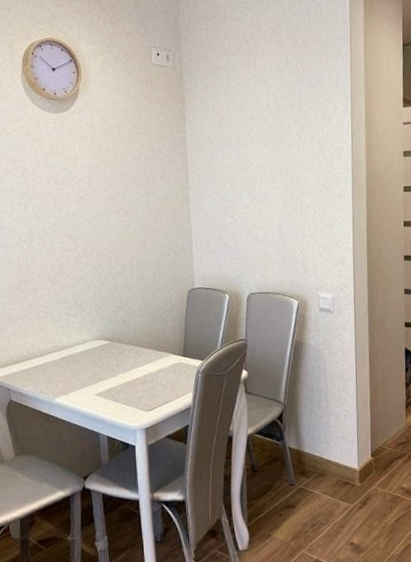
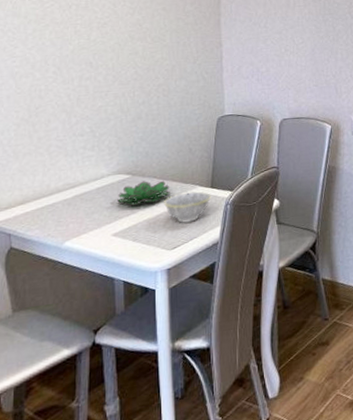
succulent plant: none [99,347,147,369] -> present [117,180,171,205]
bowl: none [141,359,183,388] -> present [164,191,211,223]

